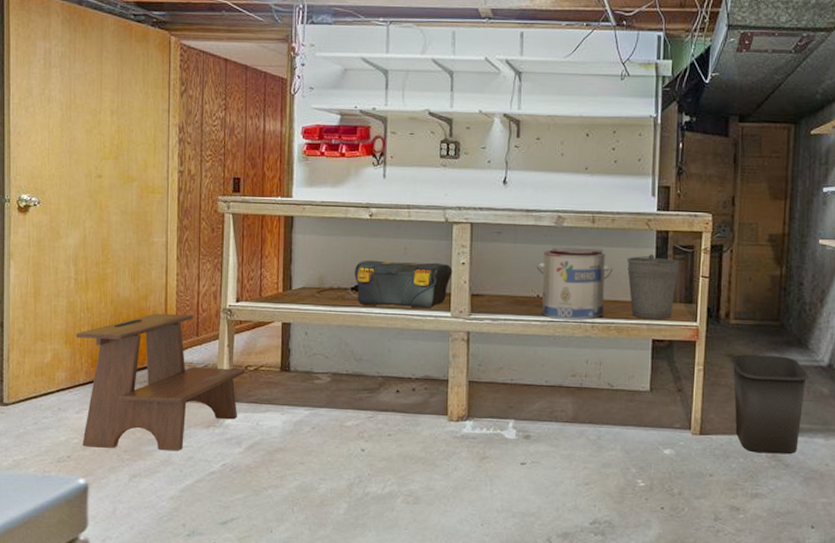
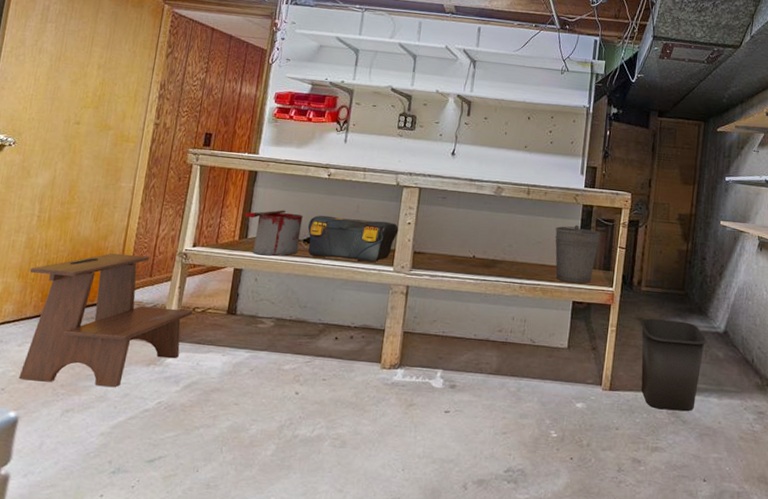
paint can: none [285,256,348,308] -> present [244,209,303,256]
paint can: present [536,246,614,321] -> none [474,213,543,281]

